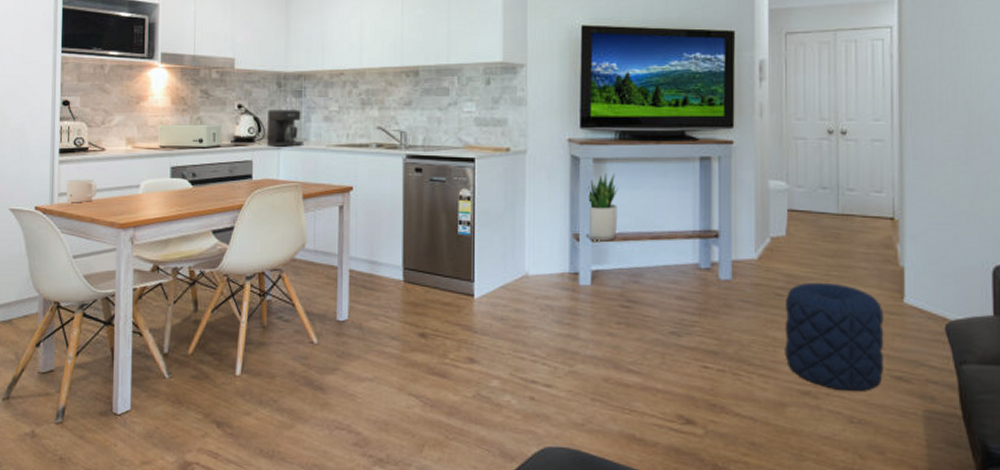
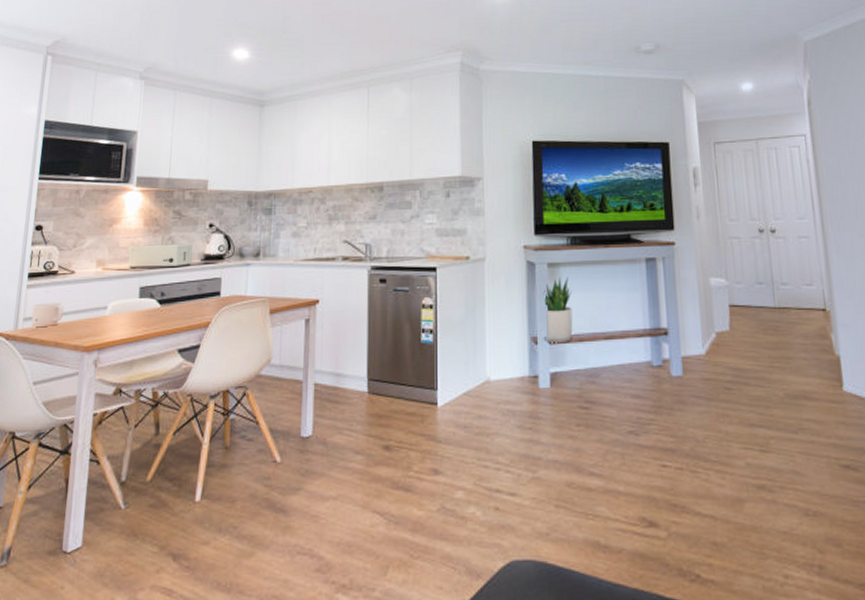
coffee maker: present [266,109,304,147] -> none [235,227,273,263]
pouf: present [784,282,884,391] -> none [734,374,832,482]

